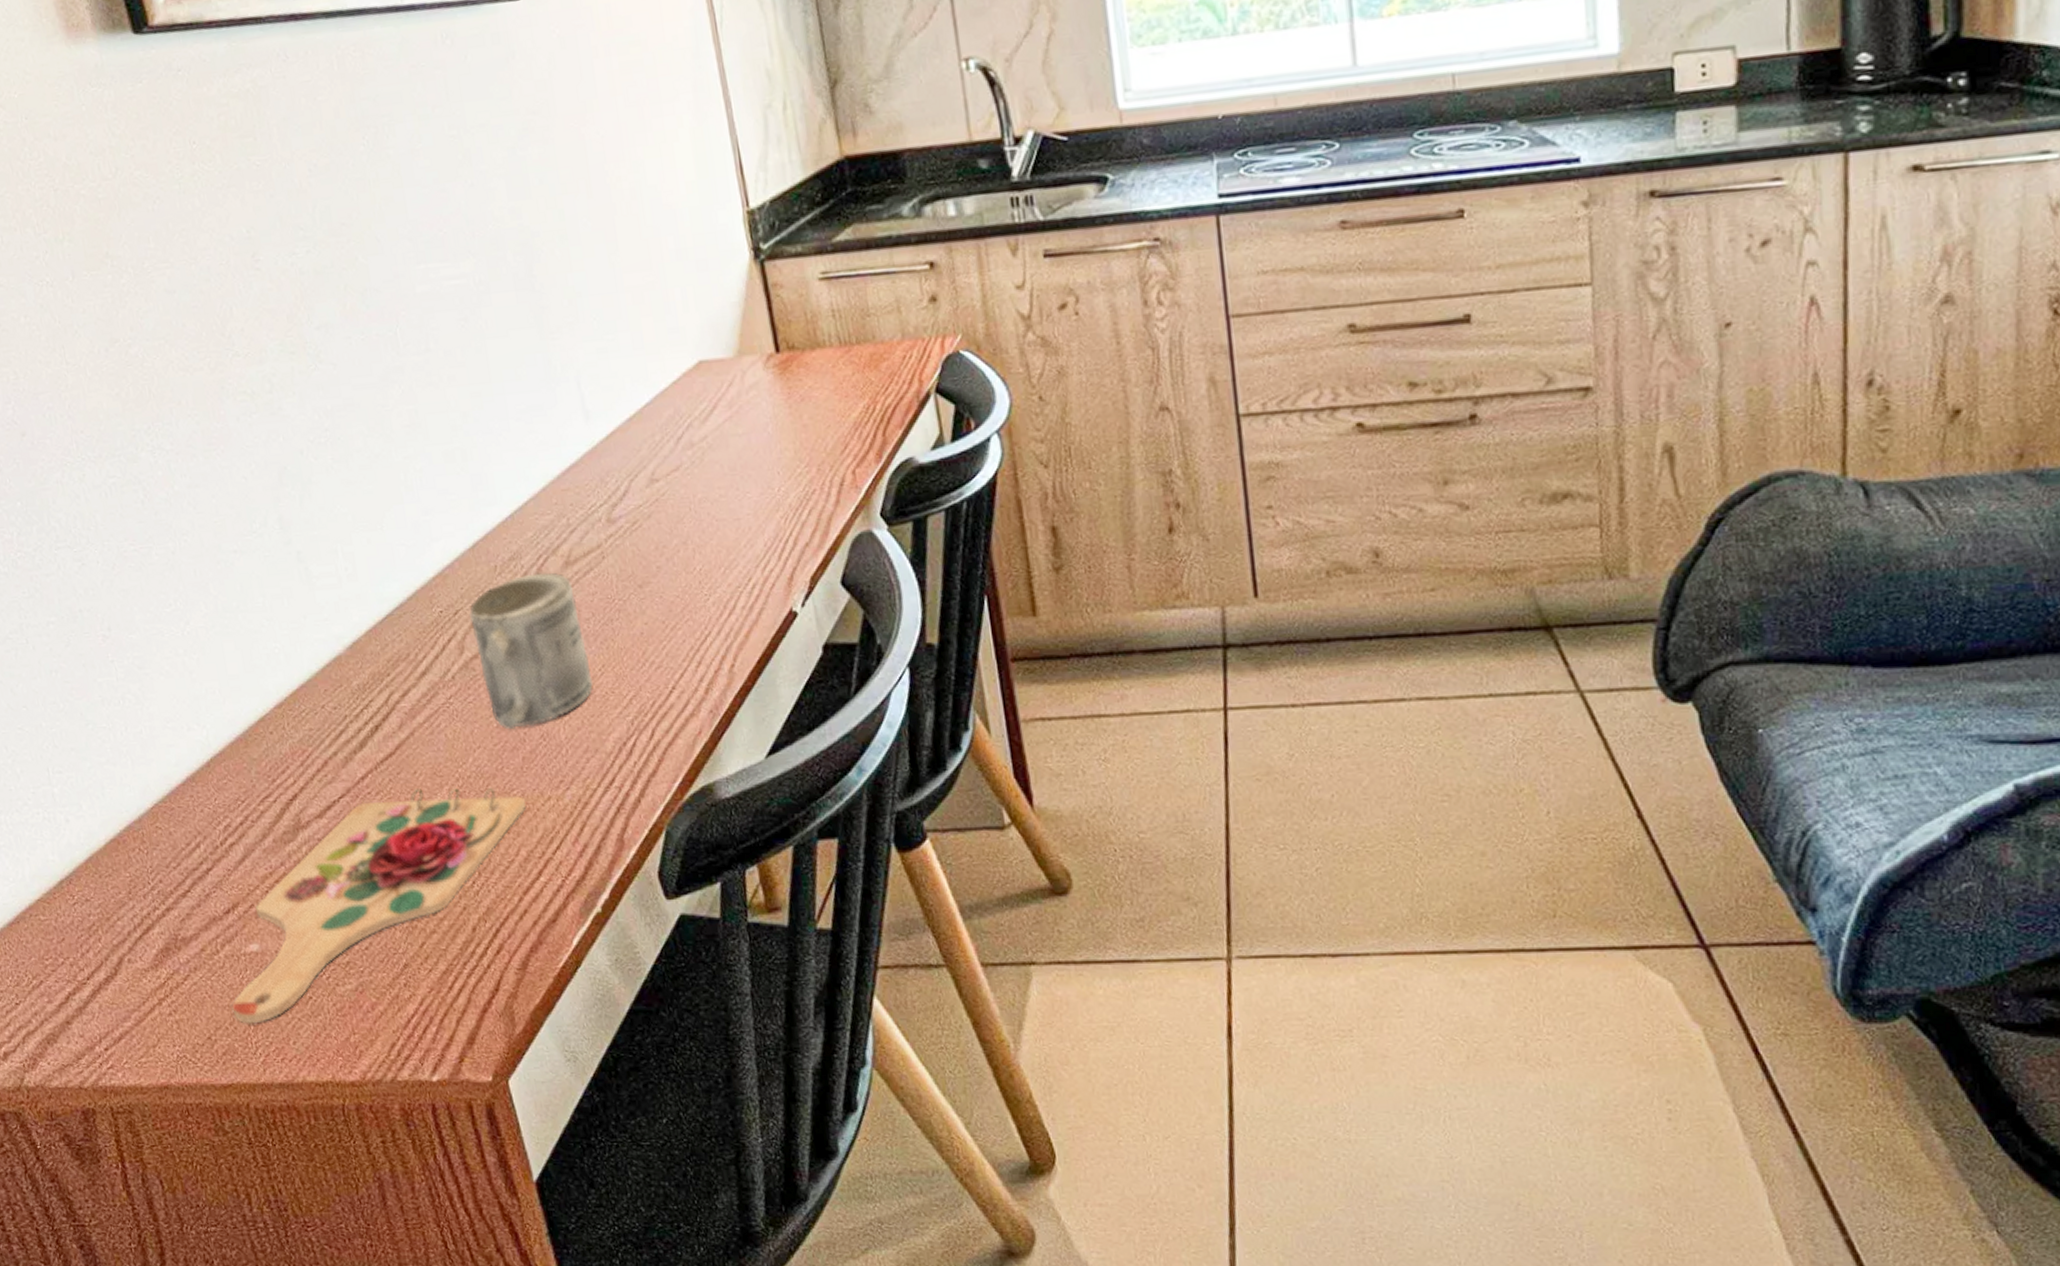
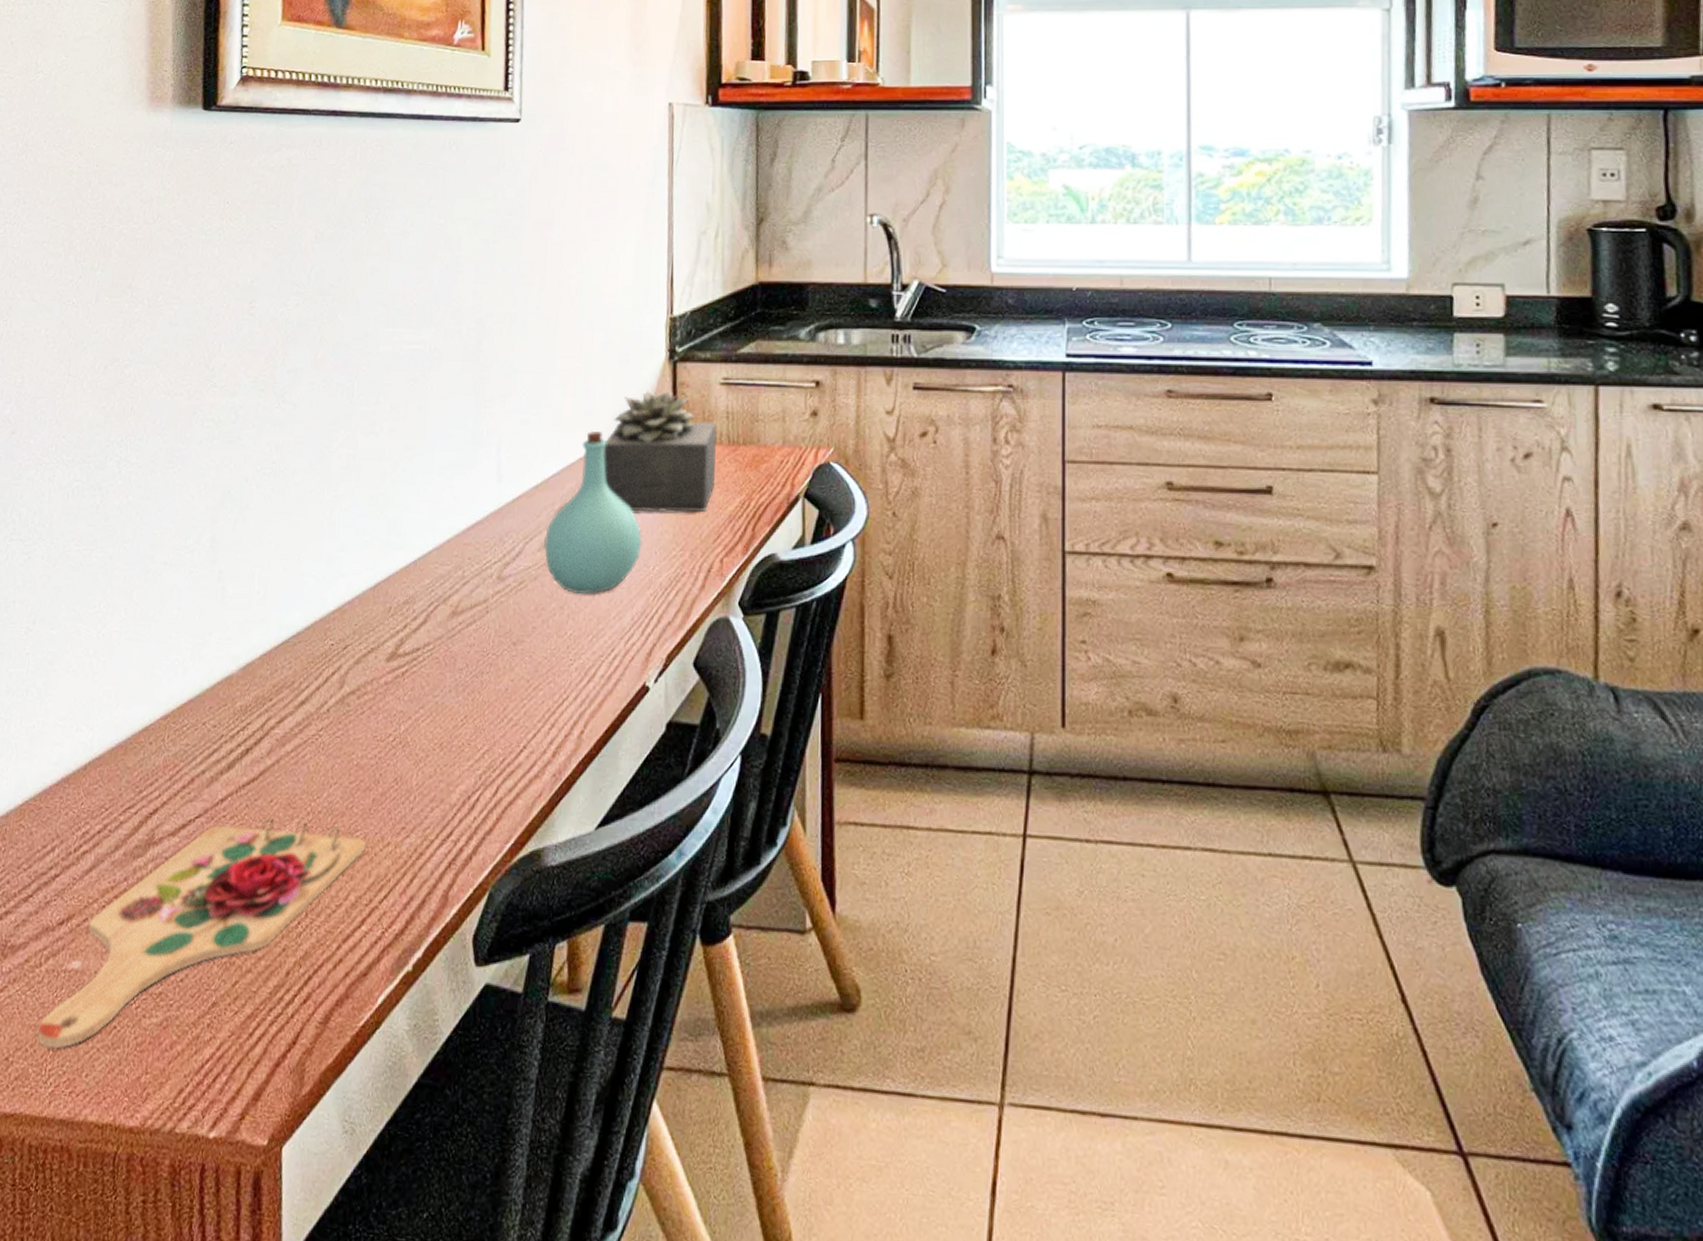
mug: present [469,572,593,730] -> none [354,619,455,770]
bottle: none [650,350,762,527] -> present [544,431,642,595]
succulent plant: none [698,295,833,433] -> present [603,390,717,513]

